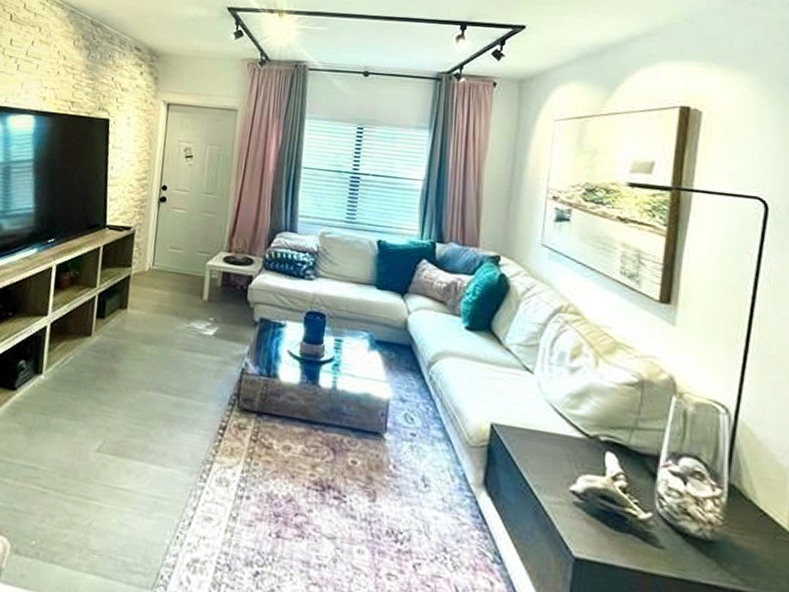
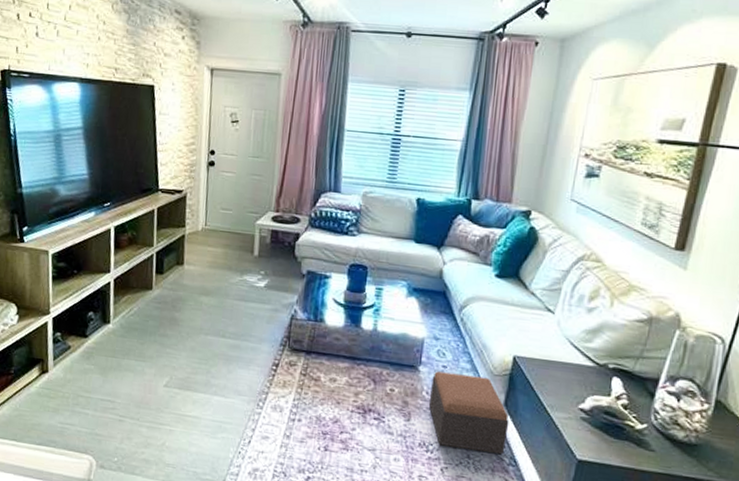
footstool: none [396,440,491,549] -> present [428,371,509,455]

